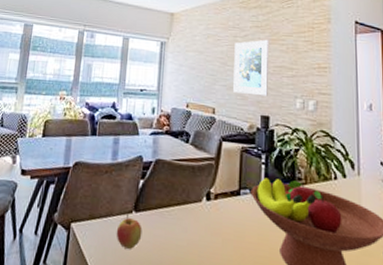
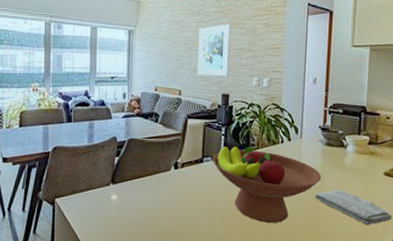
apple: present [116,214,143,249] -> none [96,186,120,214]

